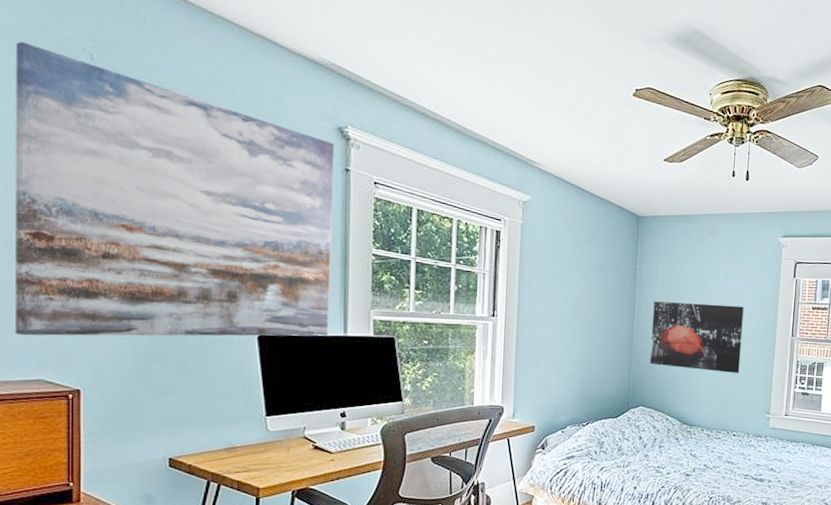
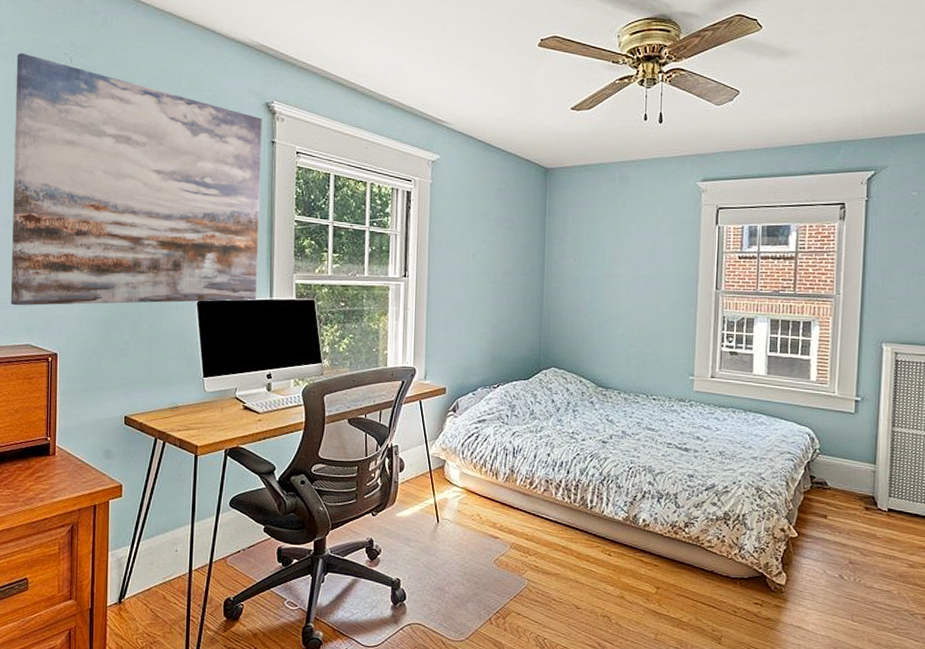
wall art: present [650,301,744,373] -> none [562,256,661,331]

